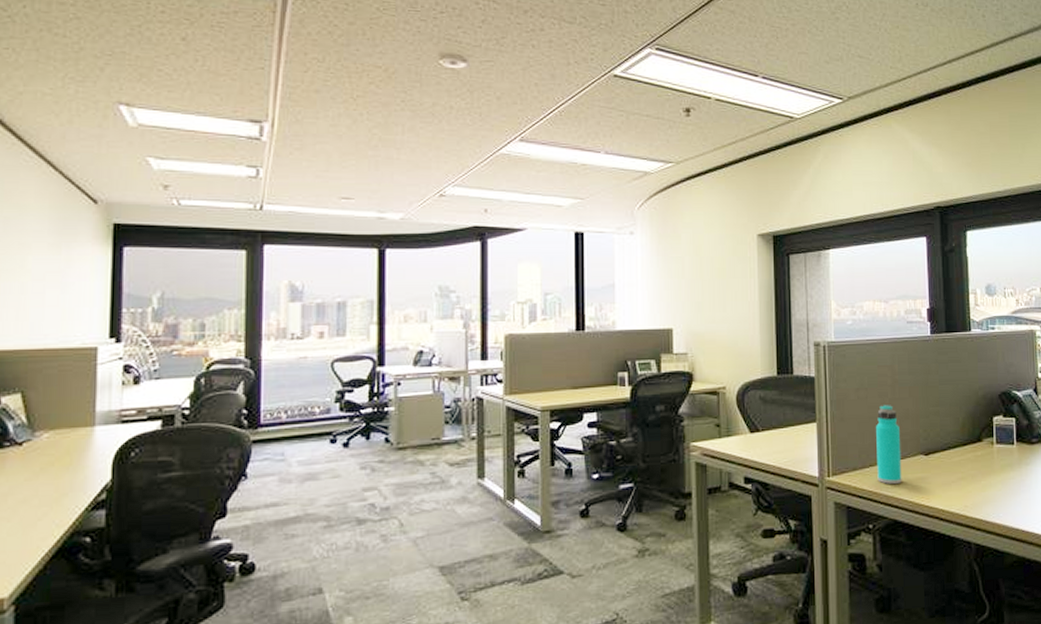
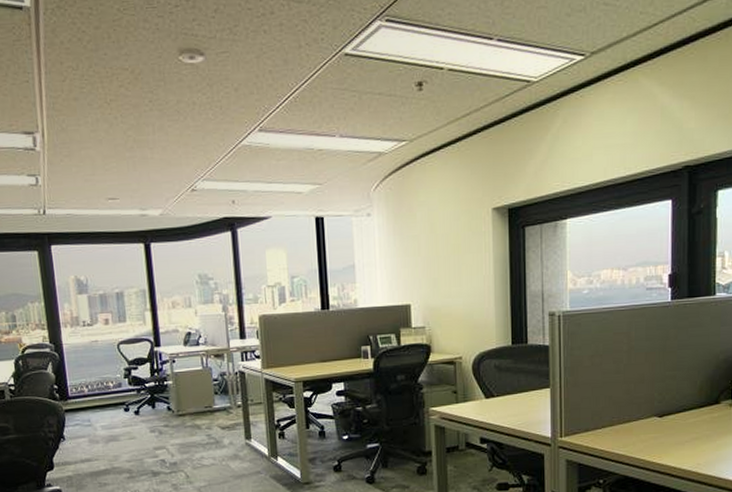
water bottle: present [876,405,902,484] -> none [609,370,635,444]

